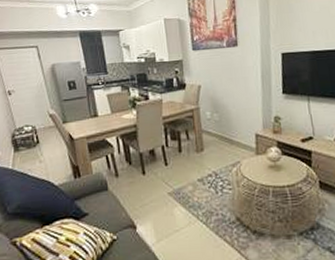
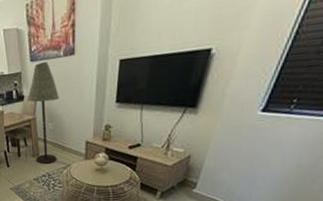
floor lamp: none [189,50,224,161] -> present [27,61,59,164]

